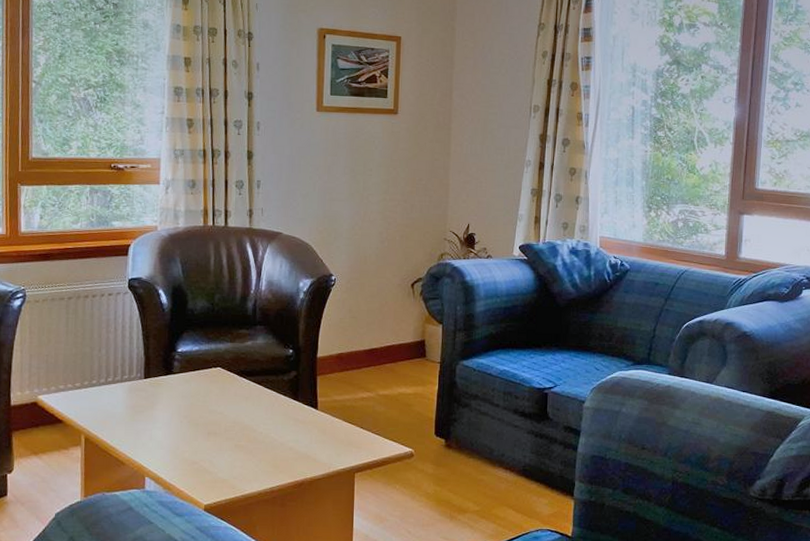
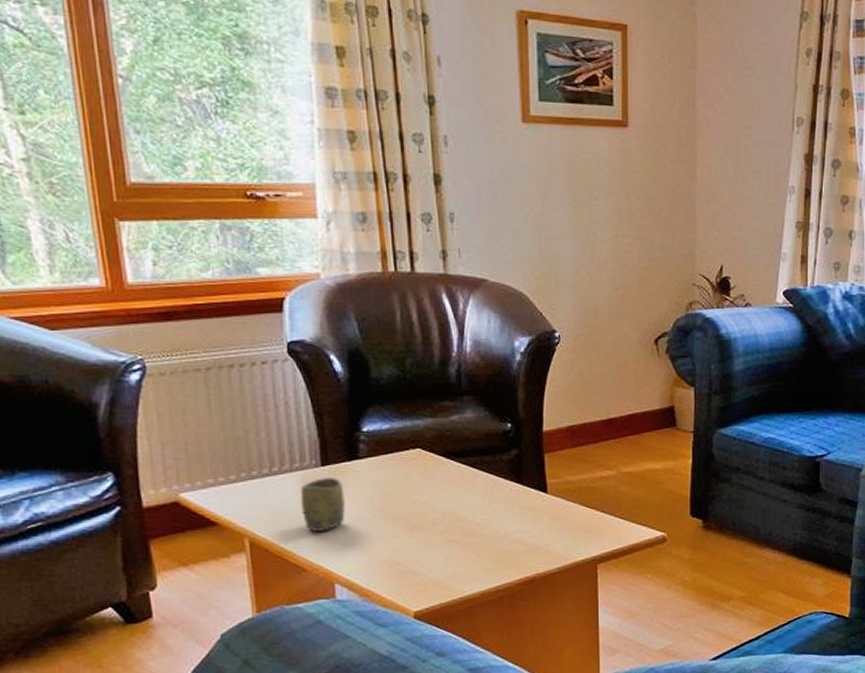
cup: none [126,387,160,432] -> present [300,477,345,531]

